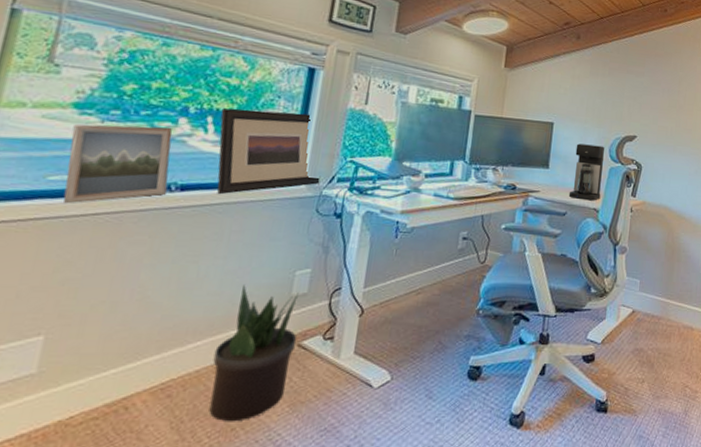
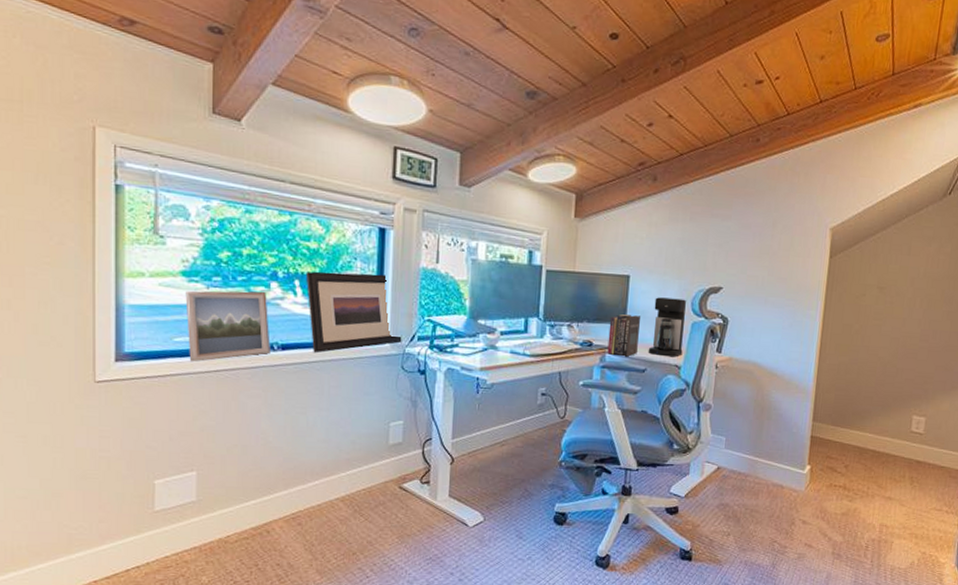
planter: present [208,285,299,421] -> none [330,434,398,547]
books: none [530,158,562,200] -> present [607,314,640,357]

